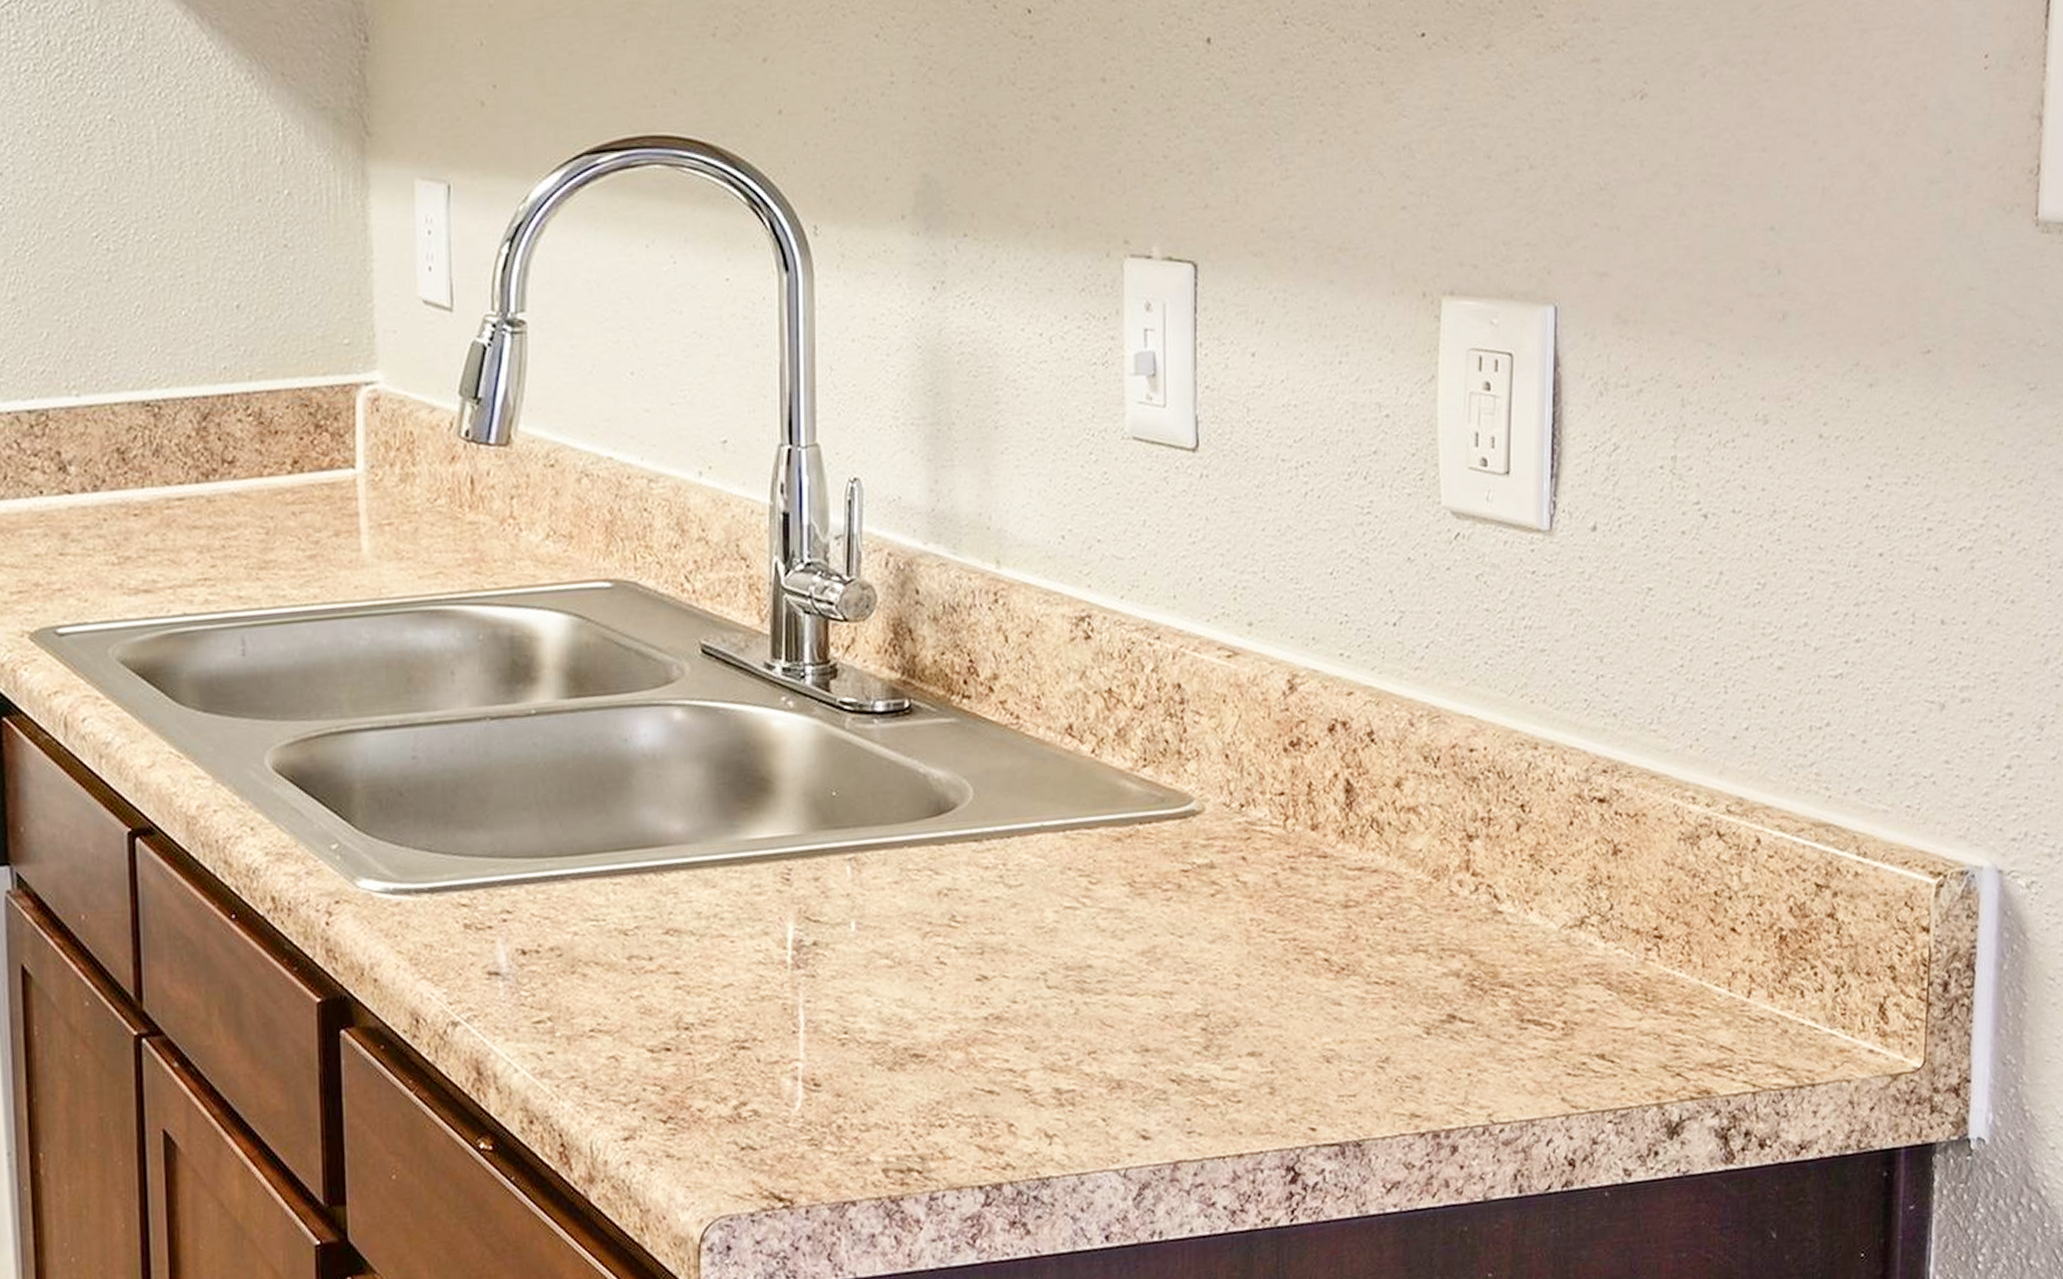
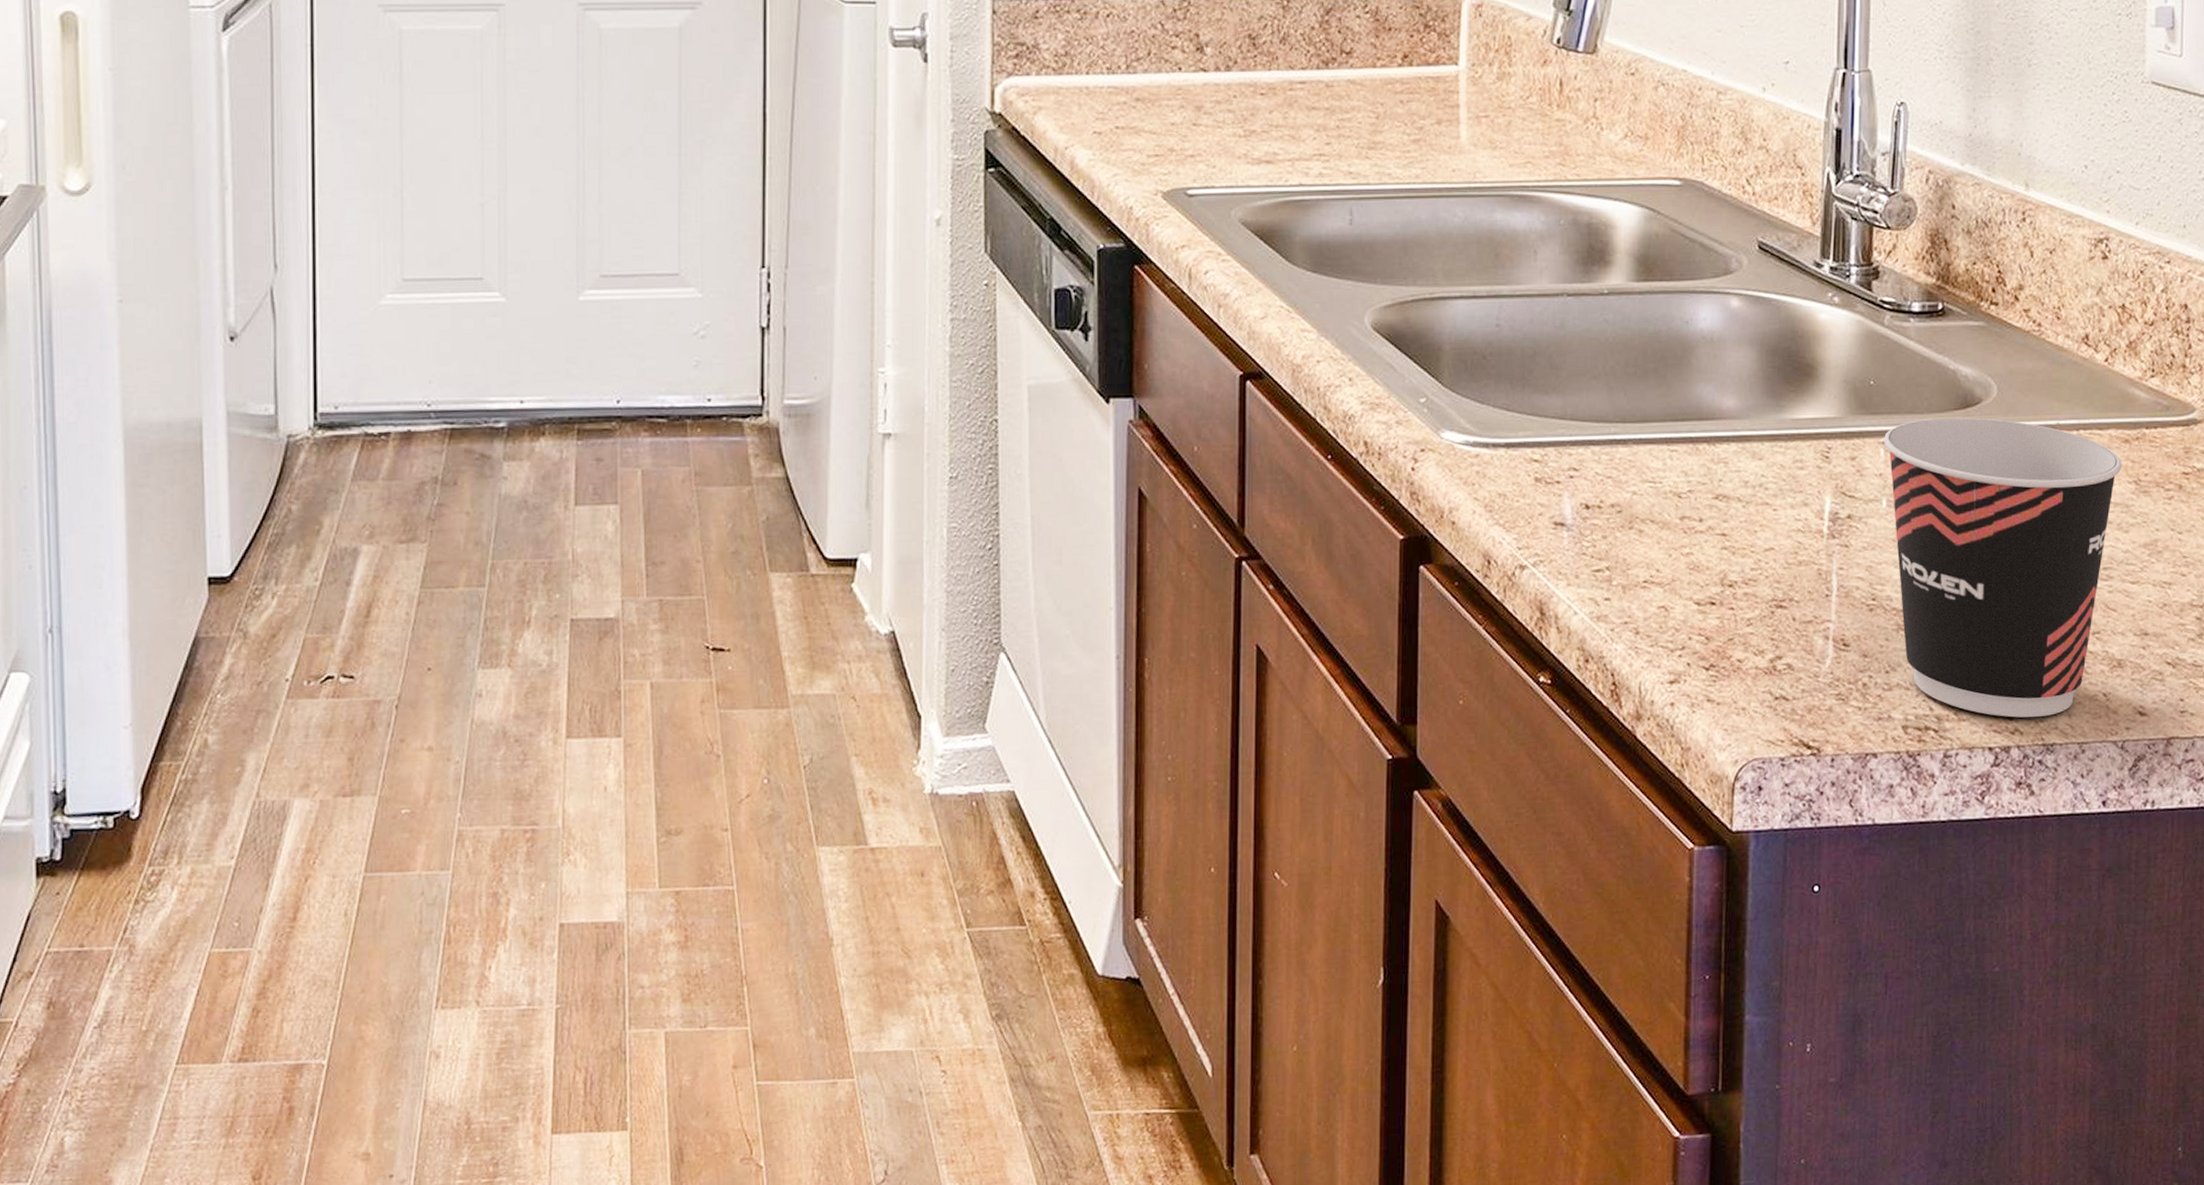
cup: none [850,824,1114,1152] -> present [1884,417,2122,718]

